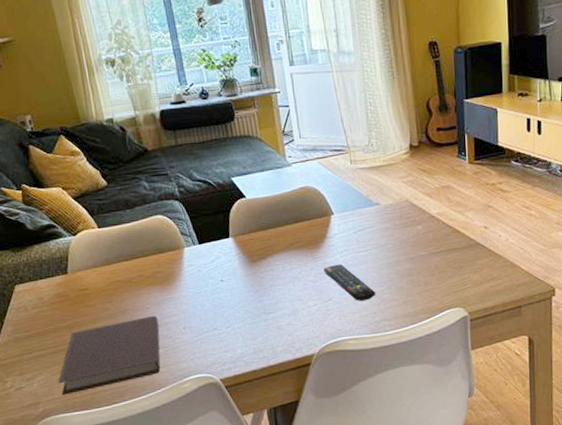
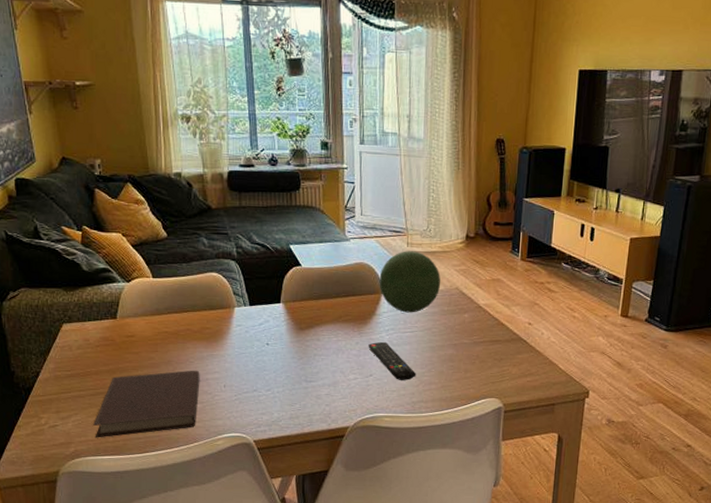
decorative orb: none [326,168,390,232] -> present [379,251,441,313]

